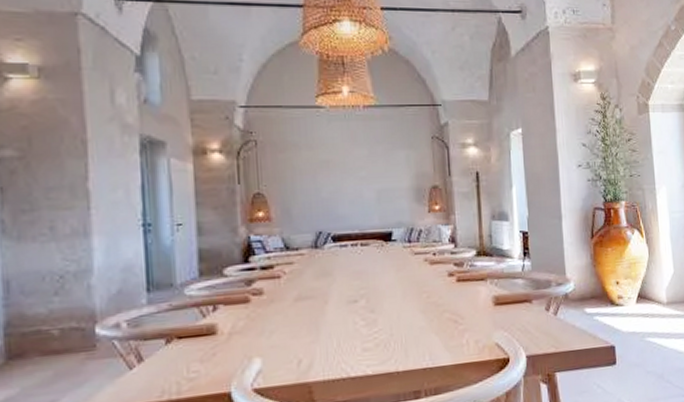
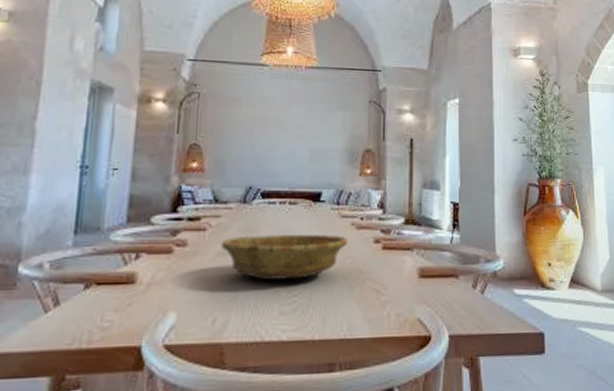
ceramic bowl: none [297,272,422,321] -> present [221,234,348,280]

